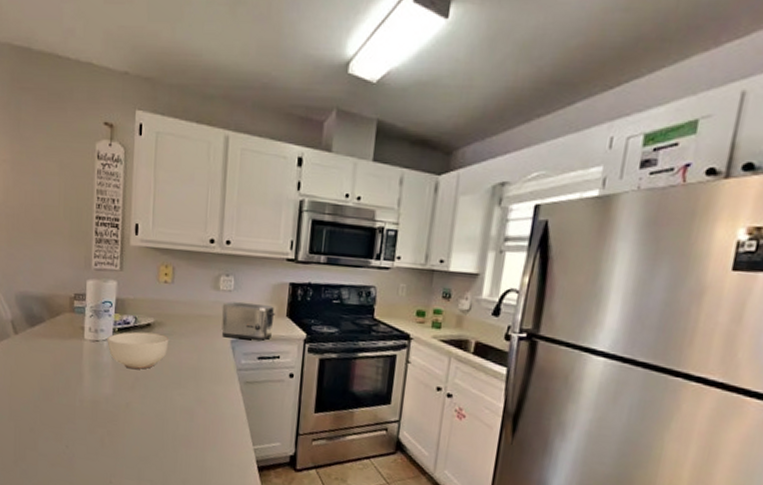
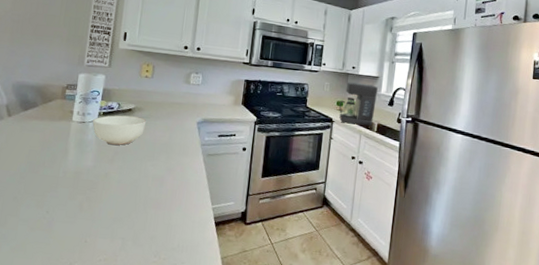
toaster: present [221,301,276,342] -> none [190,93,234,123]
coffee maker: none [419,282,477,346] -> present [339,82,378,126]

